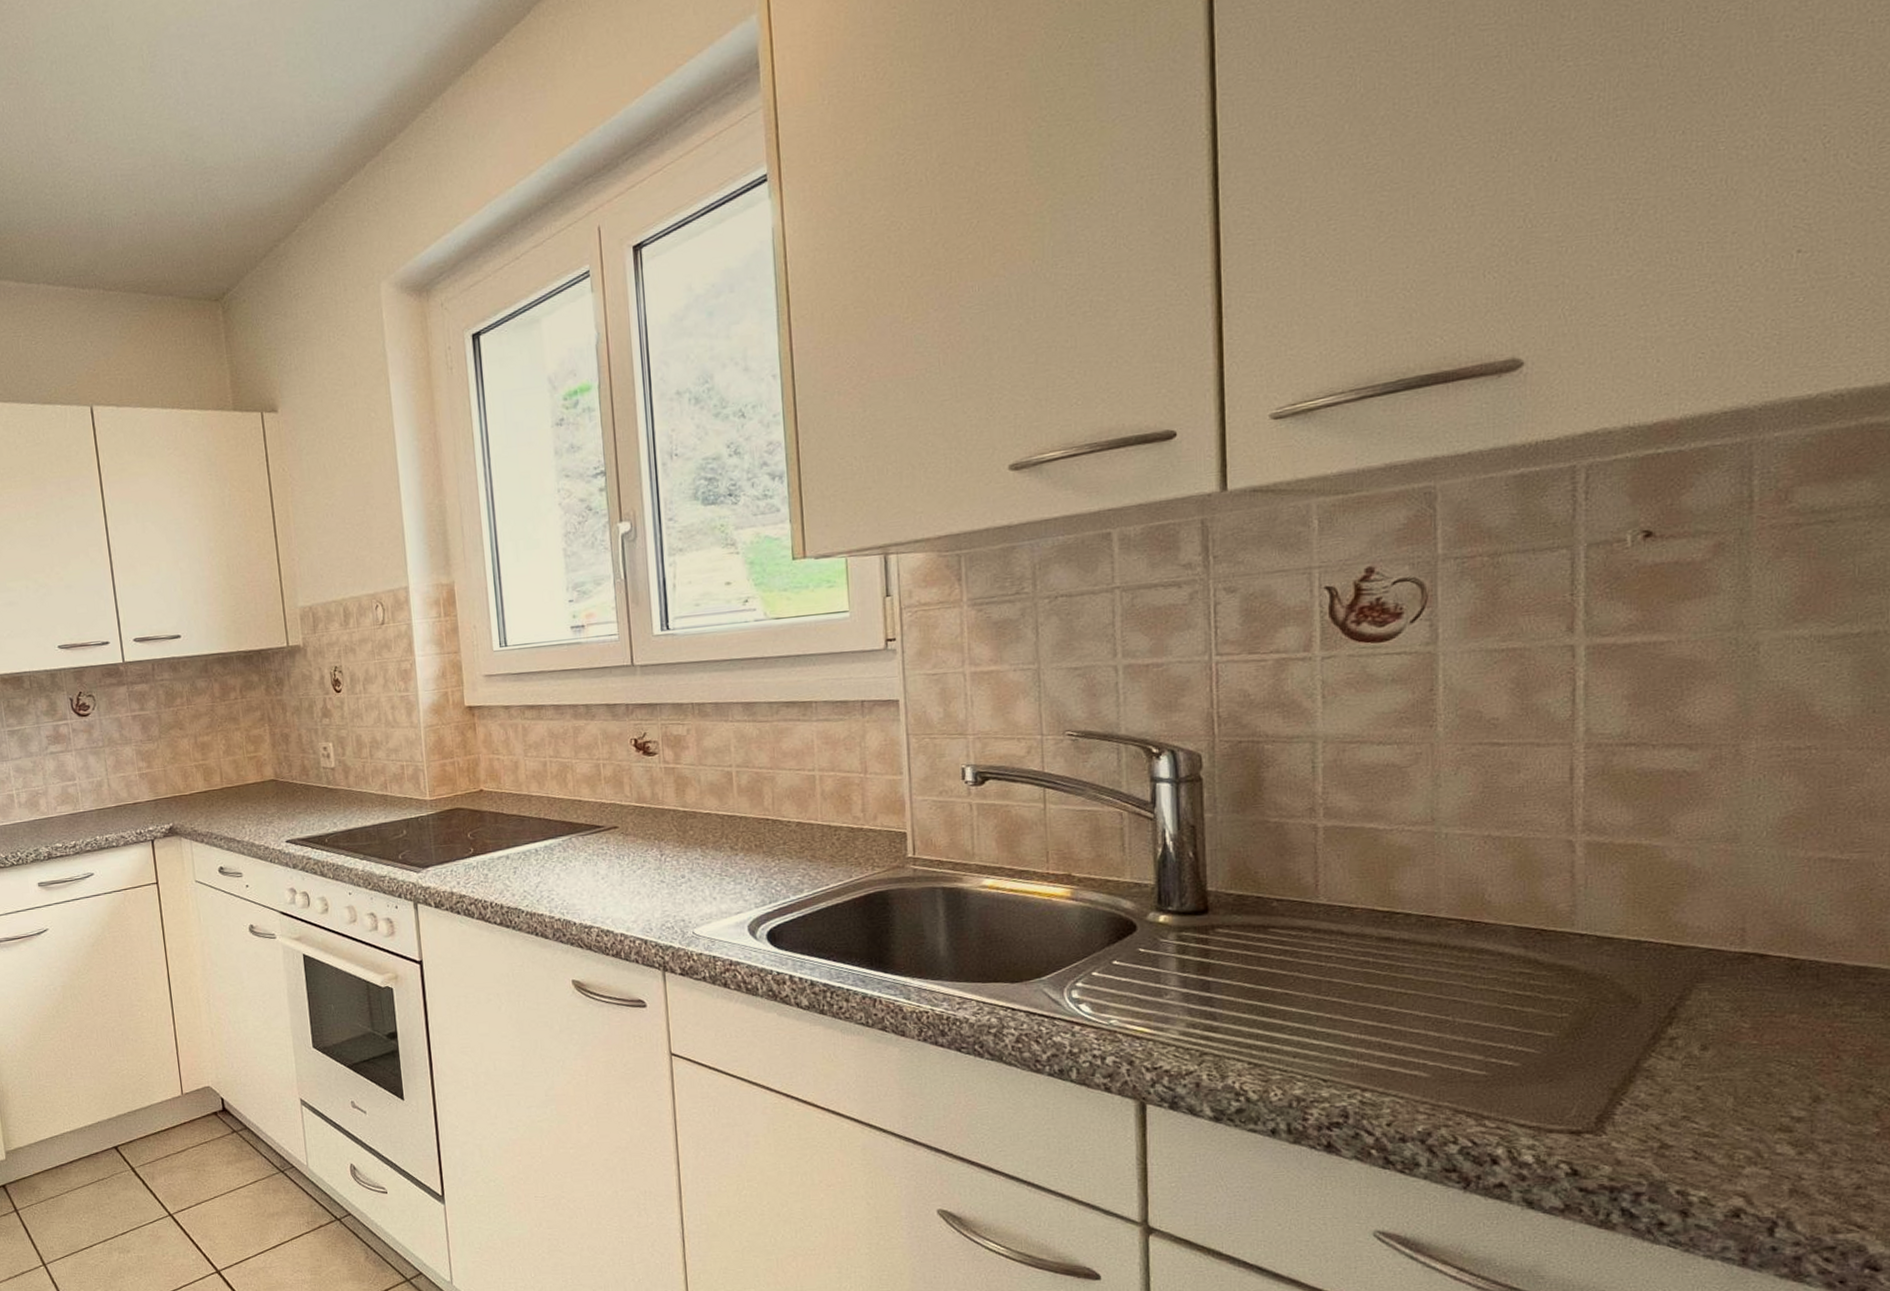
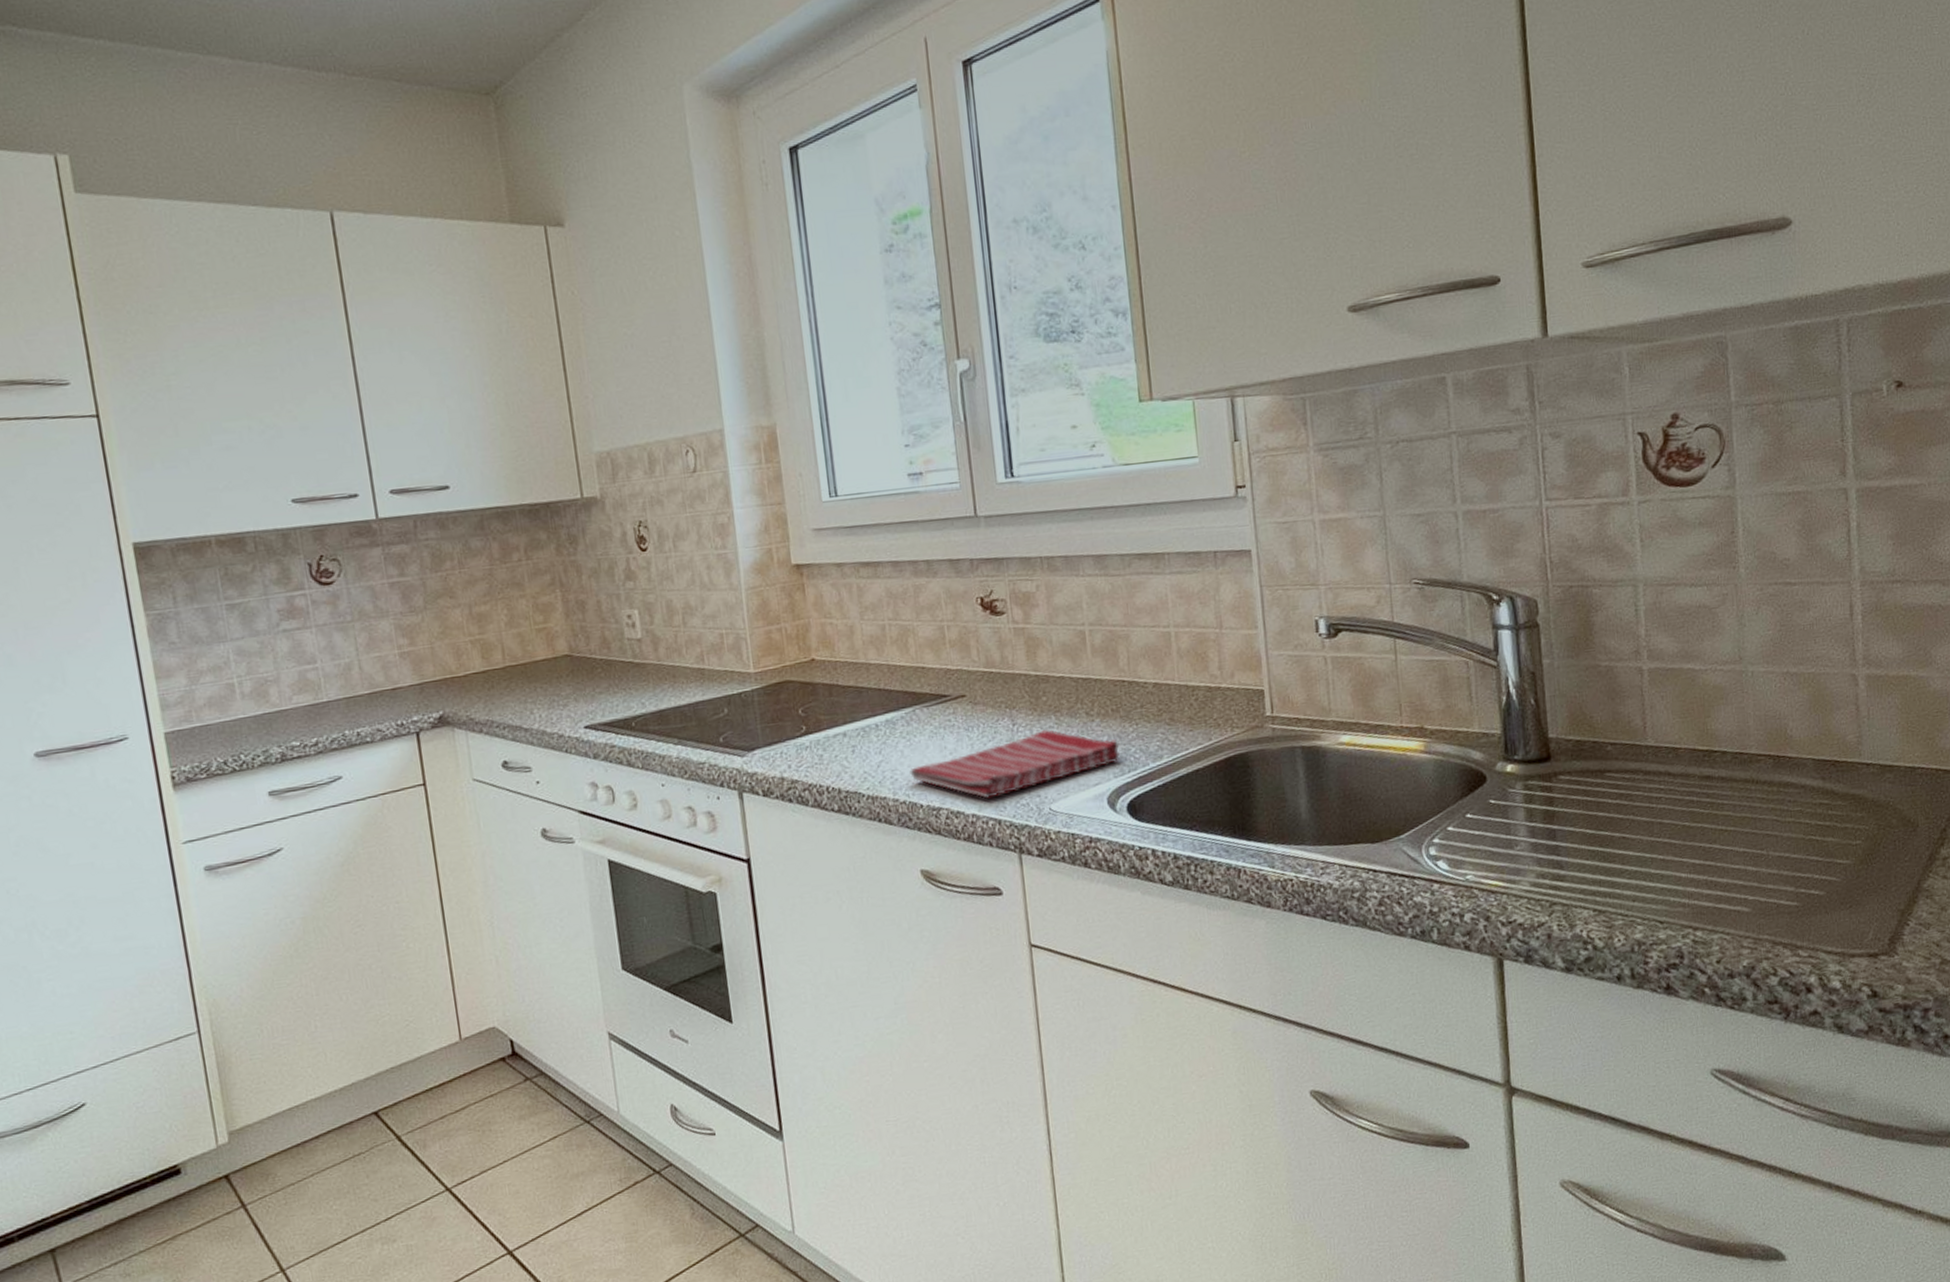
dish towel: none [565,861,762,920] -> present [910,730,1120,799]

